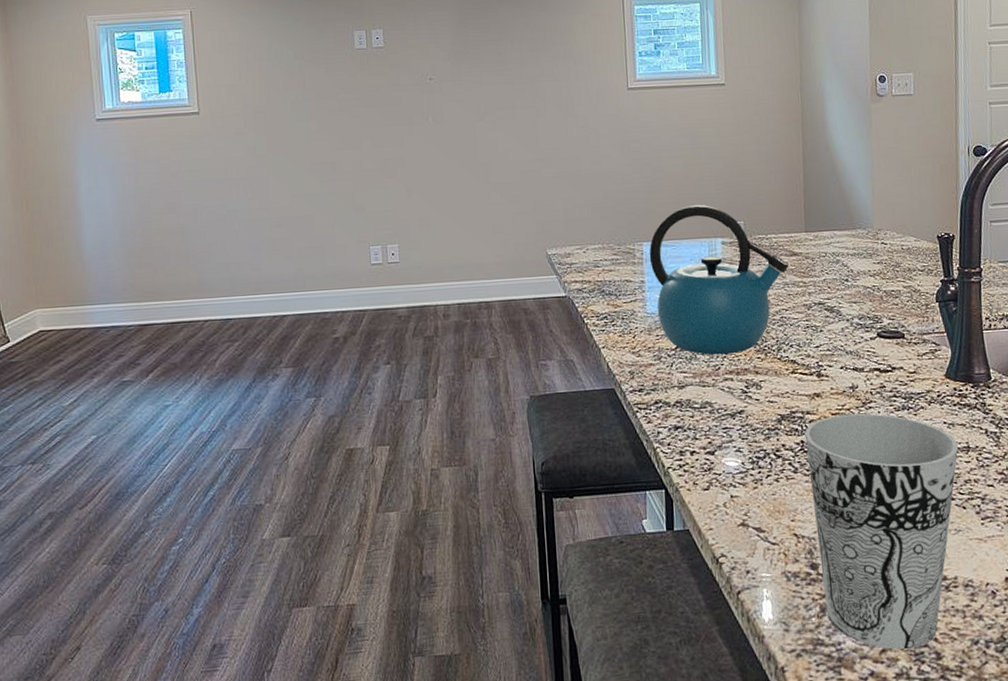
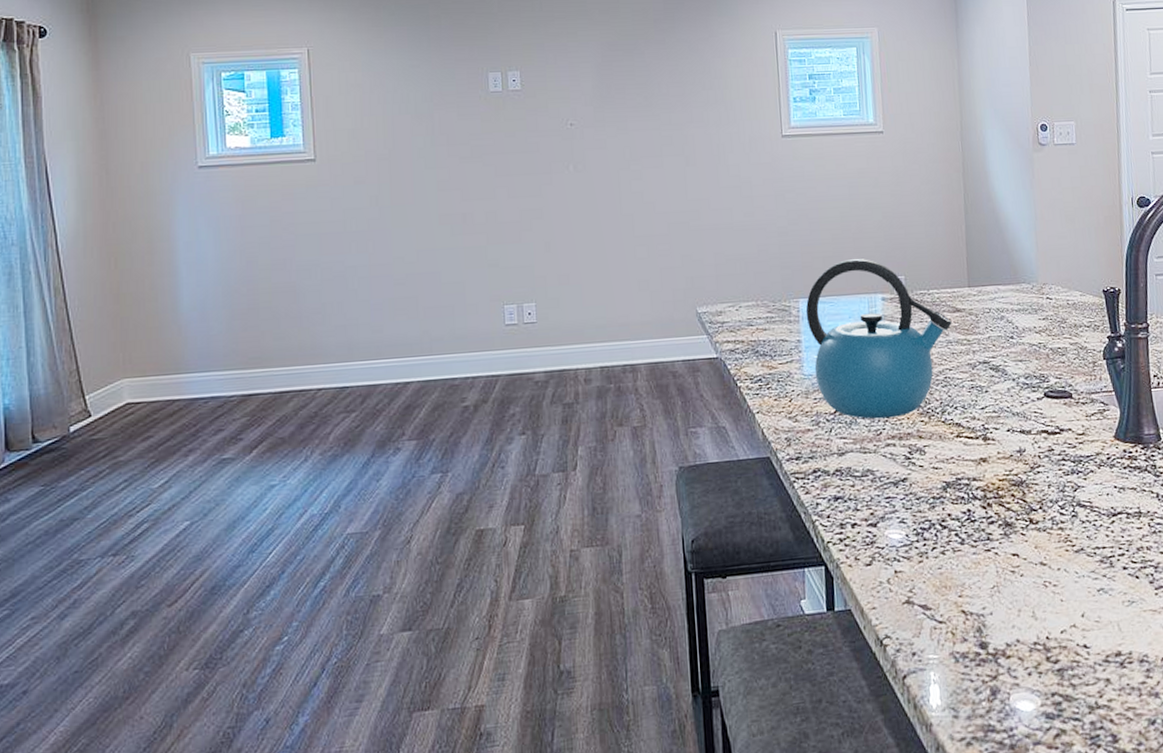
cup: present [804,413,959,650] -> none [971,478,1130,734]

